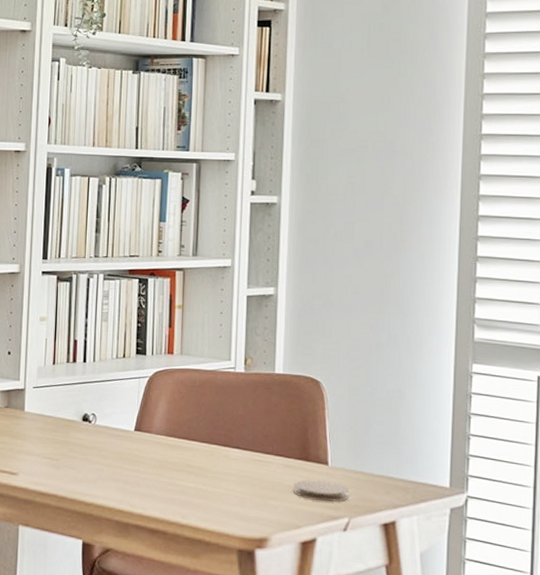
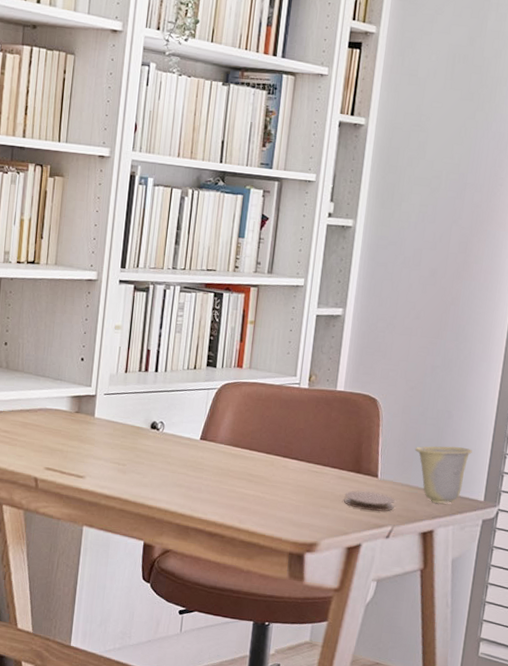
cup: none [366,428,431,491] -> present [415,446,472,504]

